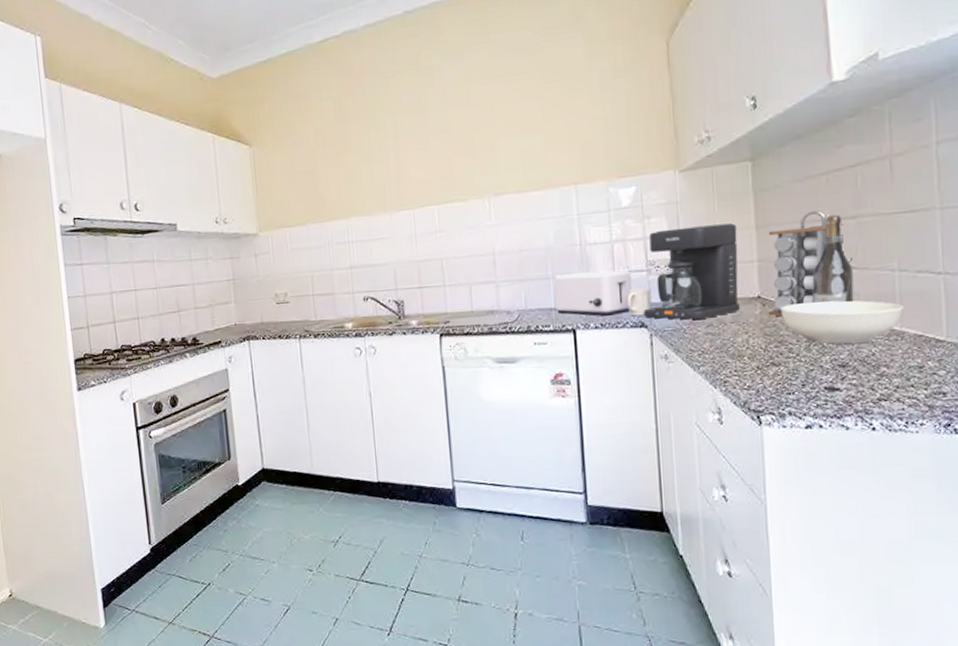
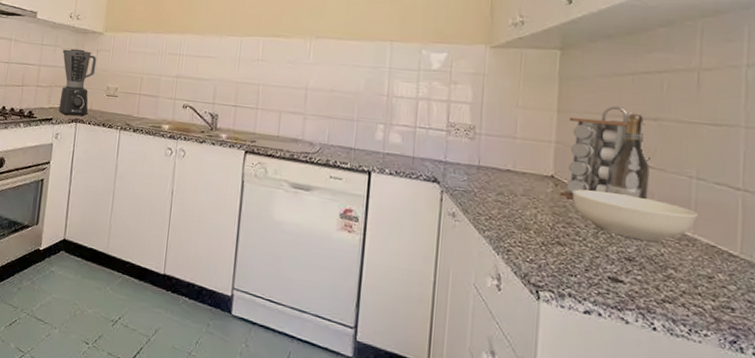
blender: none [215,257,260,335] -> present [58,48,97,117]
toaster: present [553,270,632,316] -> none [355,119,432,166]
mug: present [626,288,652,317] -> none [423,145,448,172]
coffee maker: present [643,223,740,321] -> none [437,97,539,187]

